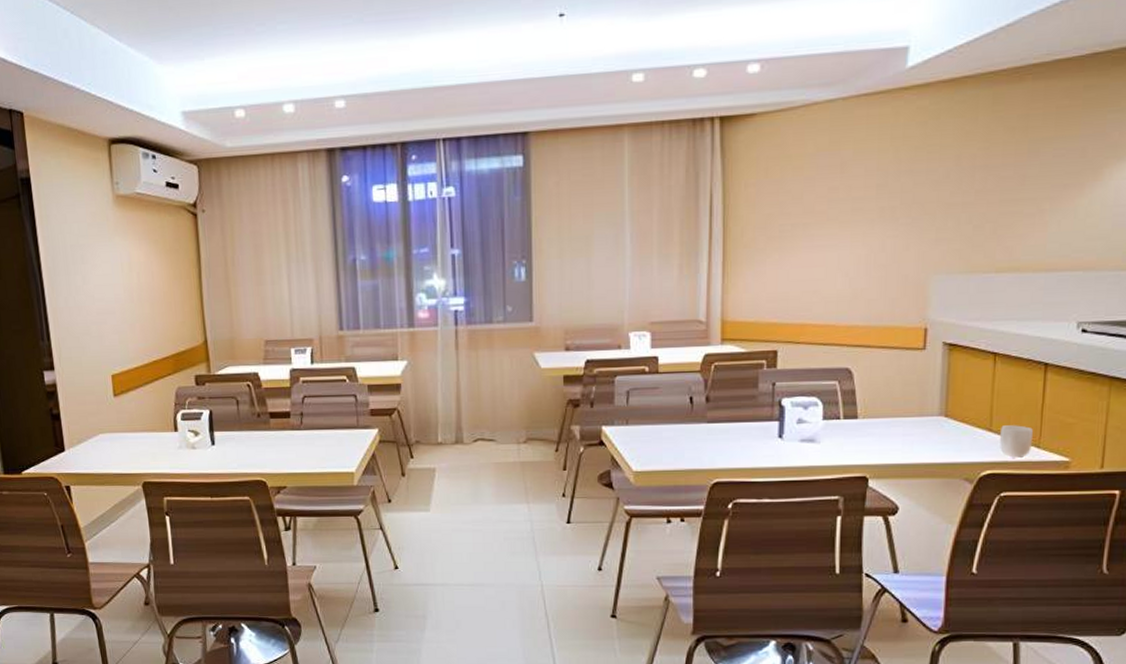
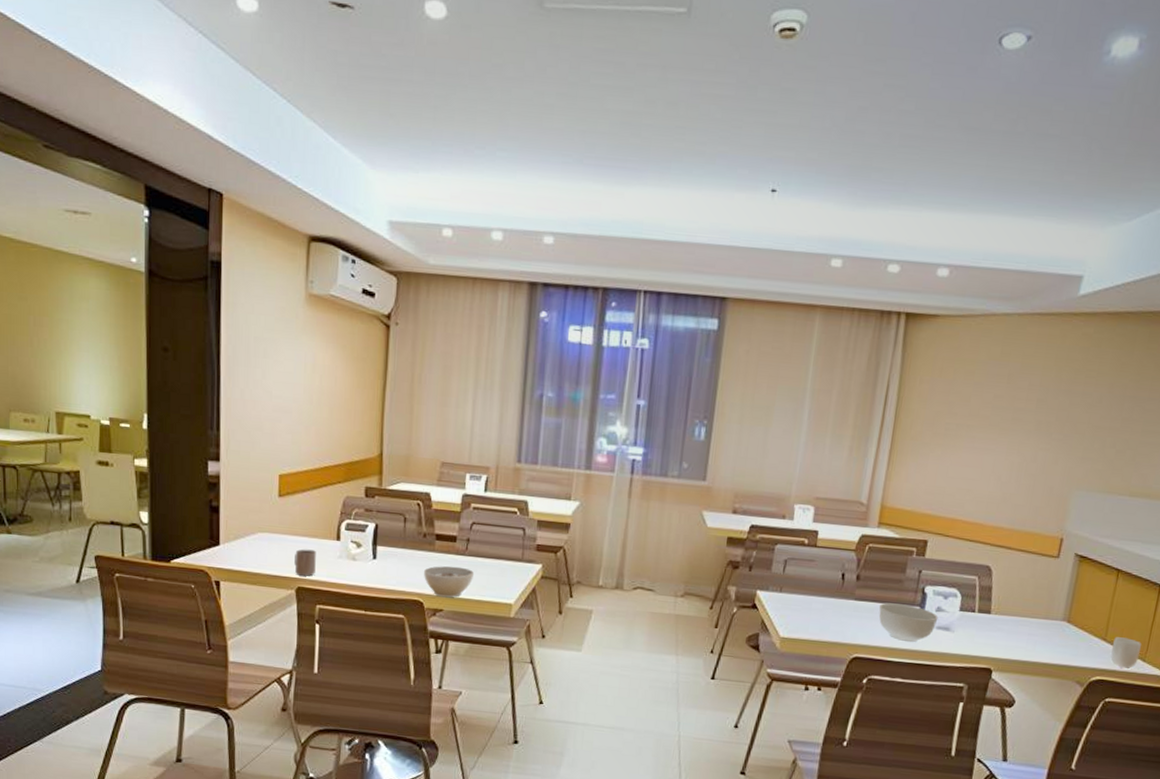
cup: none [136,444,159,471] -> present [294,549,316,576]
soup bowl: none [262,442,313,474] -> present [423,566,475,598]
bowl: none [735,420,801,460] -> present [879,602,939,643]

